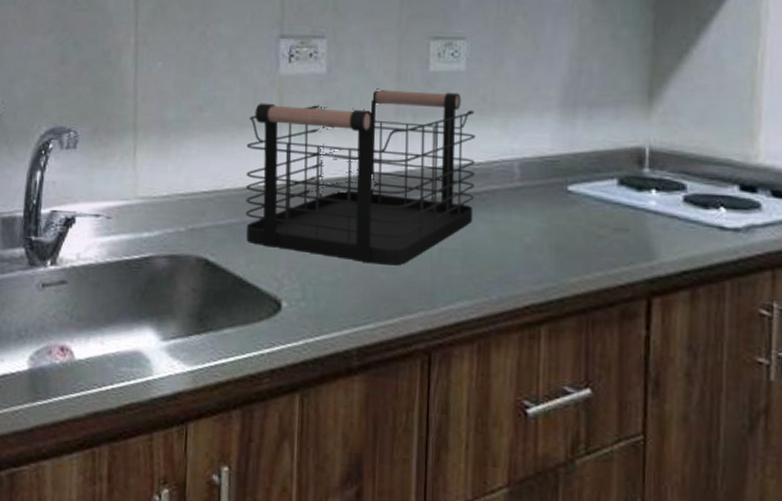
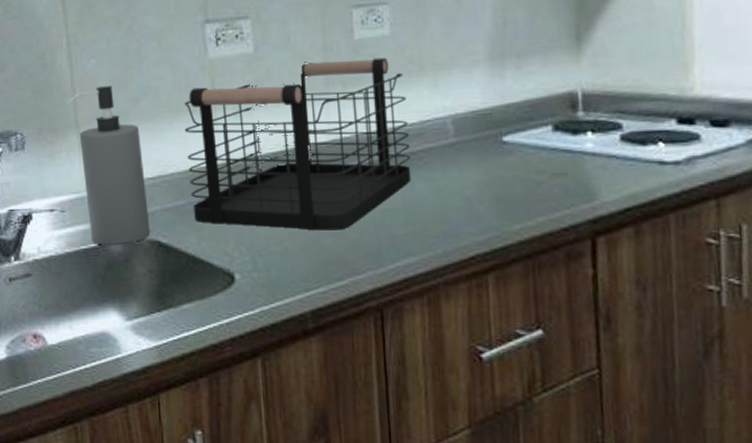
soap dispenser: none [126,91,200,260] -> present [66,86,151,246]

